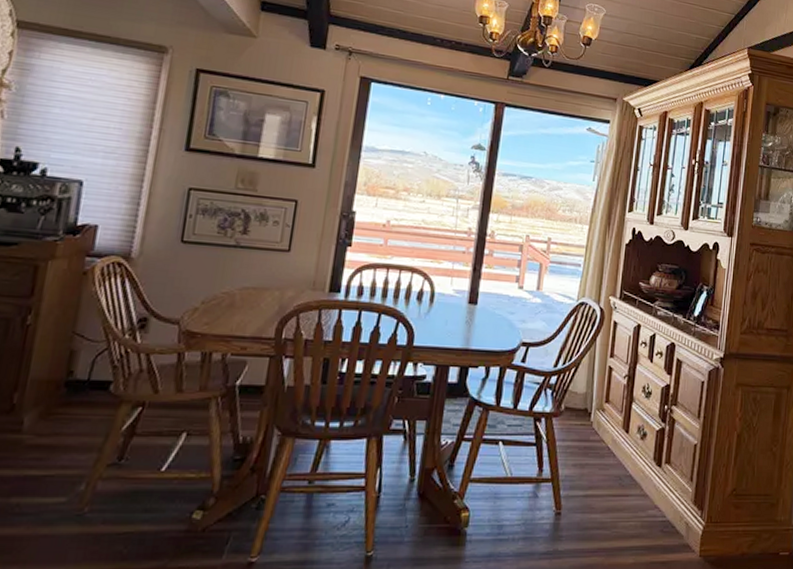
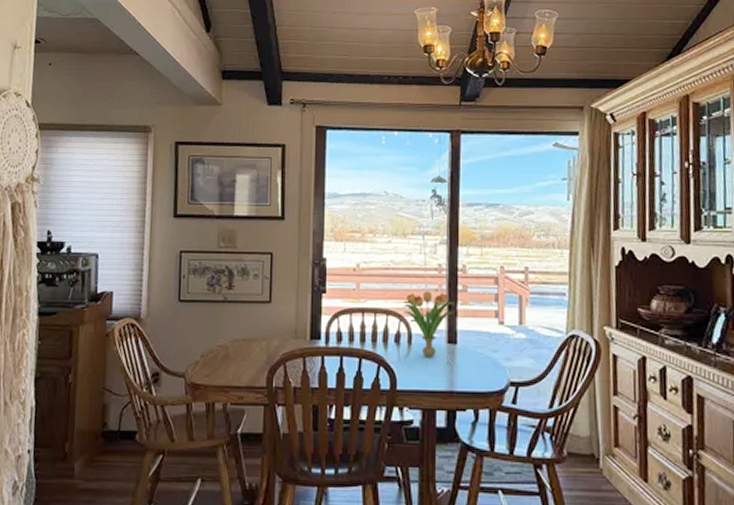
flower arrangement: none [429,253,480,316] -> present [403,291,455,357]

